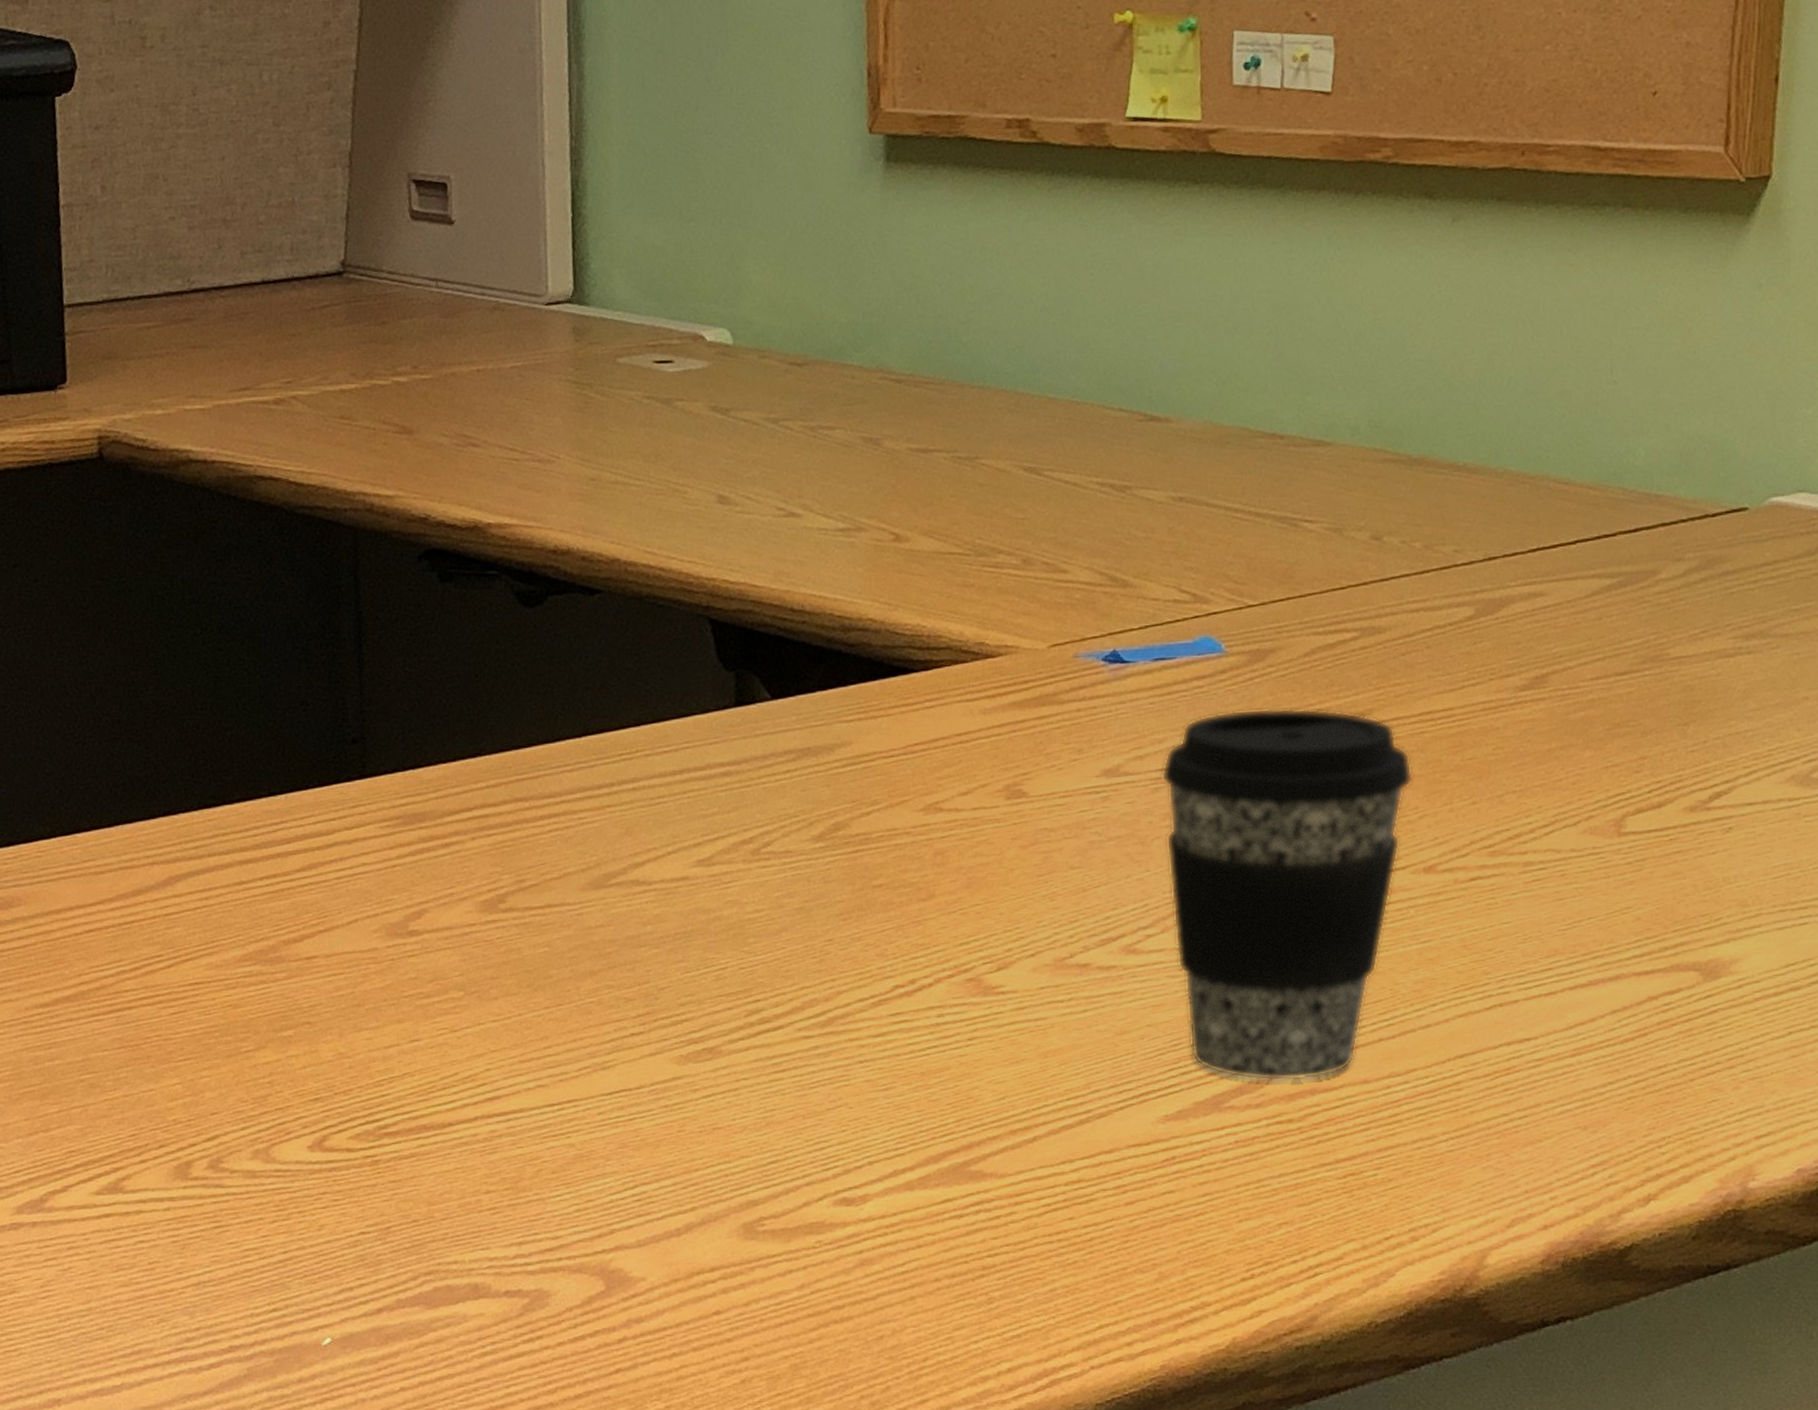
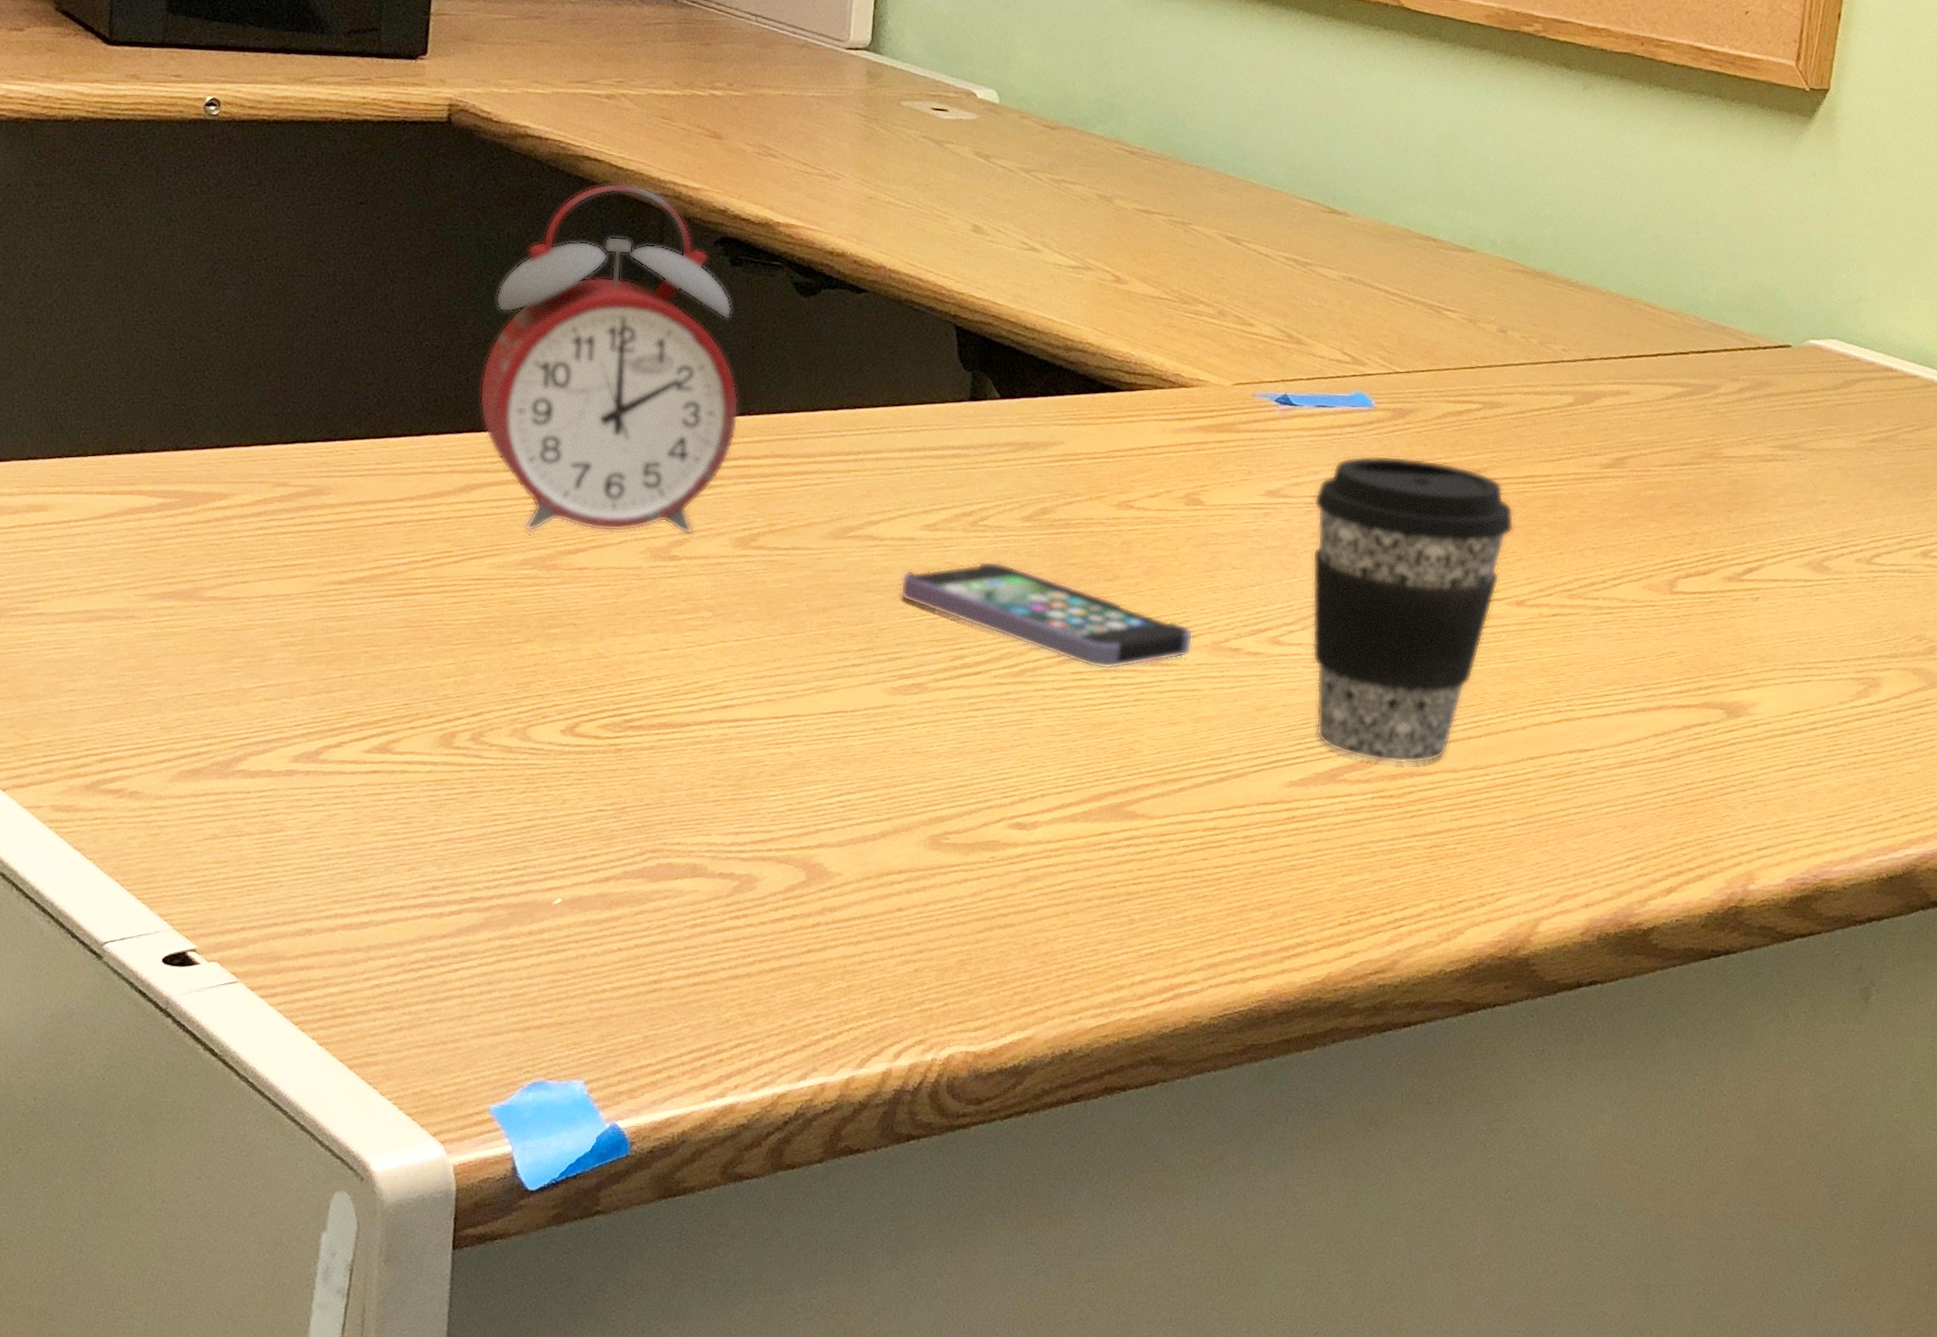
alarm clock: none [171,502,469,922] -> present [479,183,739,535]
smartphone: none [677,893,1031,1007] -> present [900,561,1193,670]

